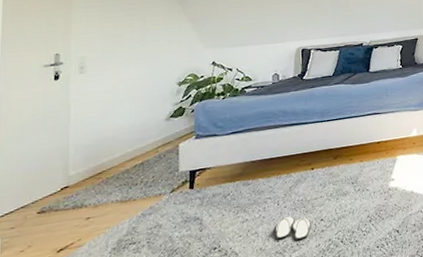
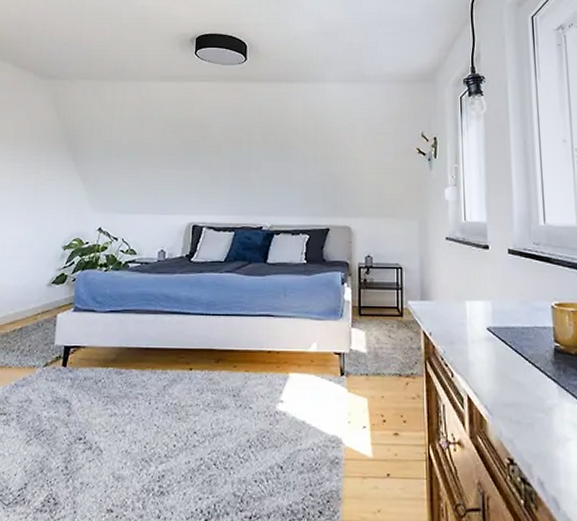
slippers: present [275,216,311,240] -> none [143,420,183,451]

